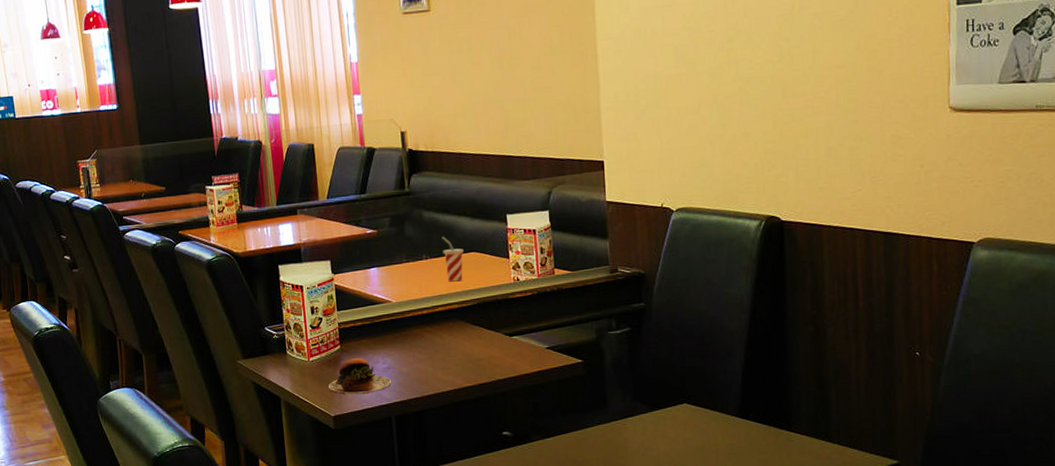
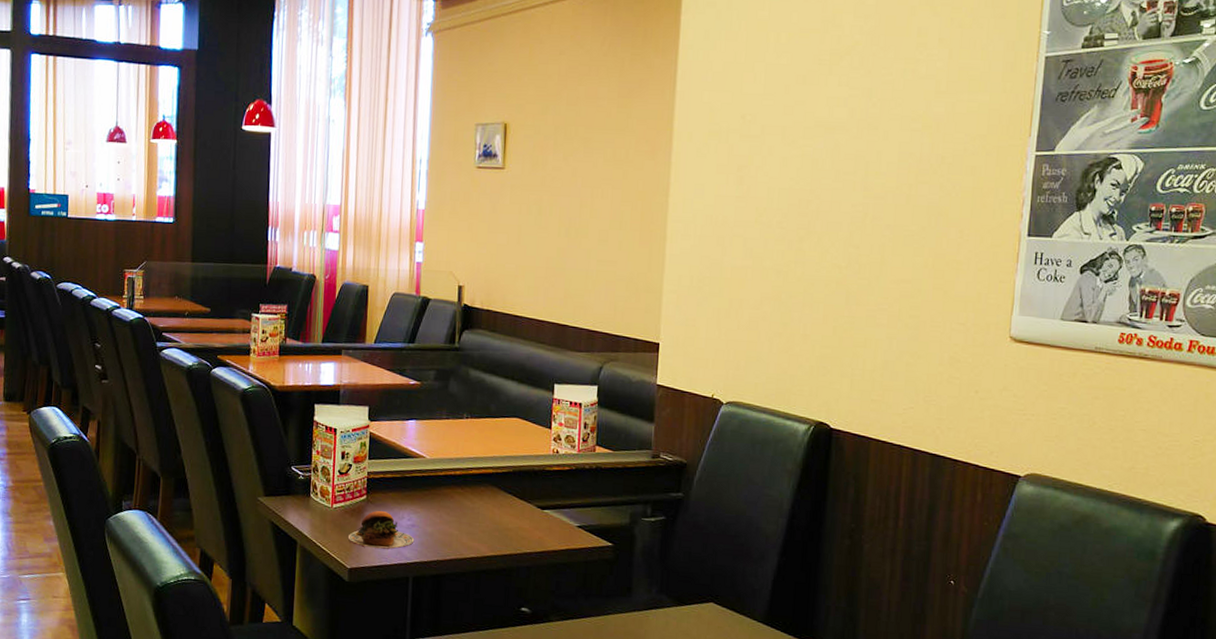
beverage cup: present [442,236,464,282] -> none [485,397,506,446]

